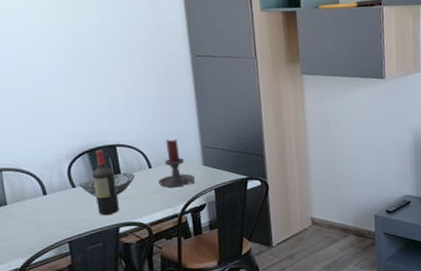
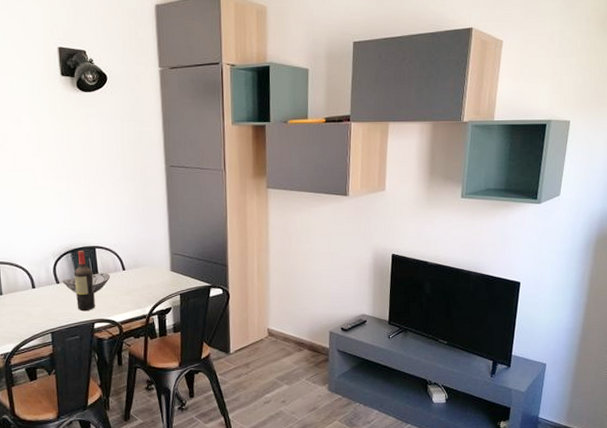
candle holder: present [158,139,195,188] -> none [130,244,163,289]

